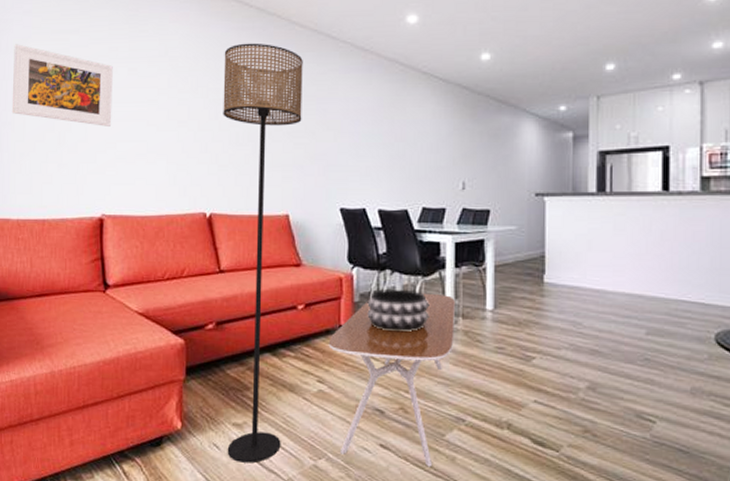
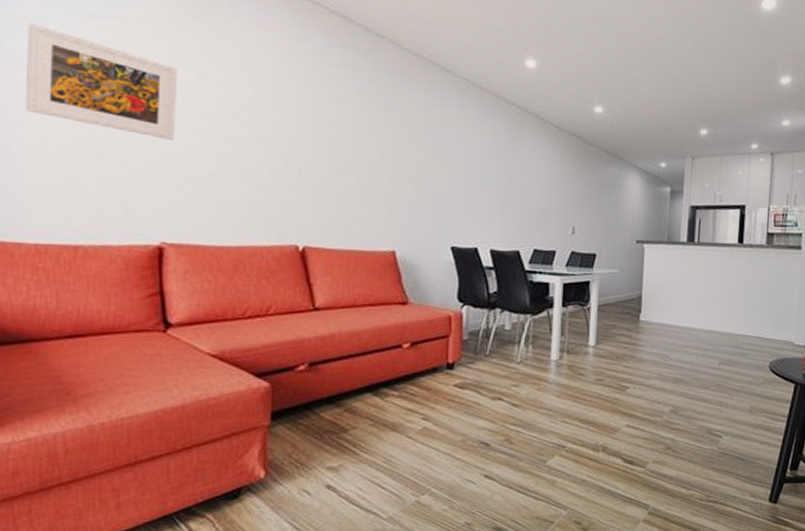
floor lamp: present [223,43,303,463] -> none [320,63,415,506]
coffee table: present [328,293,455,467] -> none [435,330,561,492]
decorative bowl: present [367,288,430,333] -> none [476,326,537,368]

